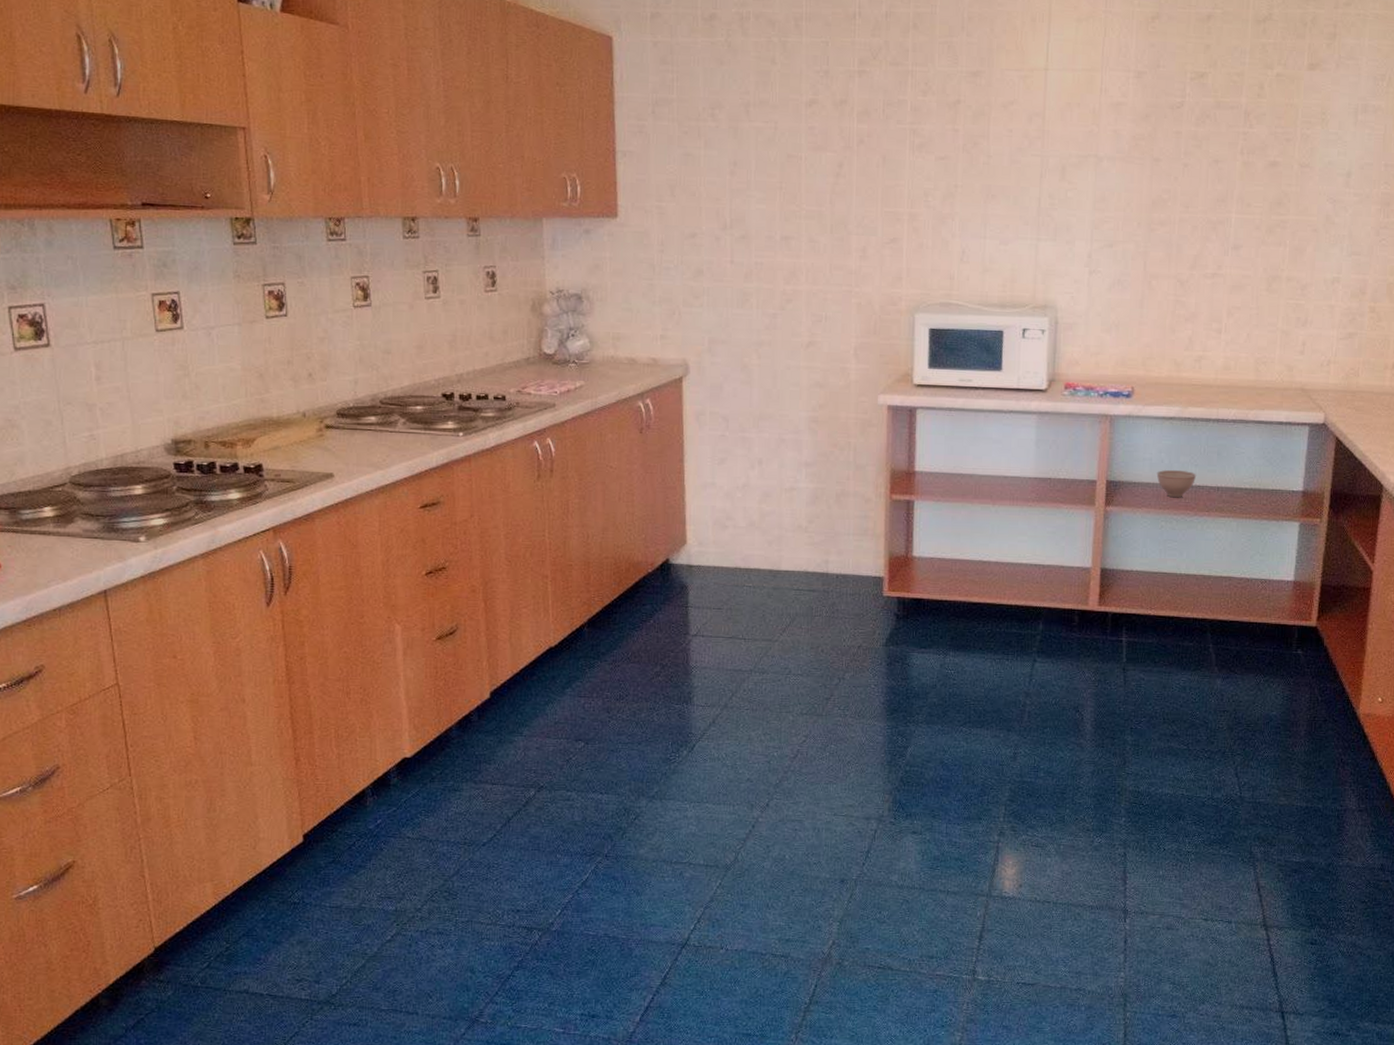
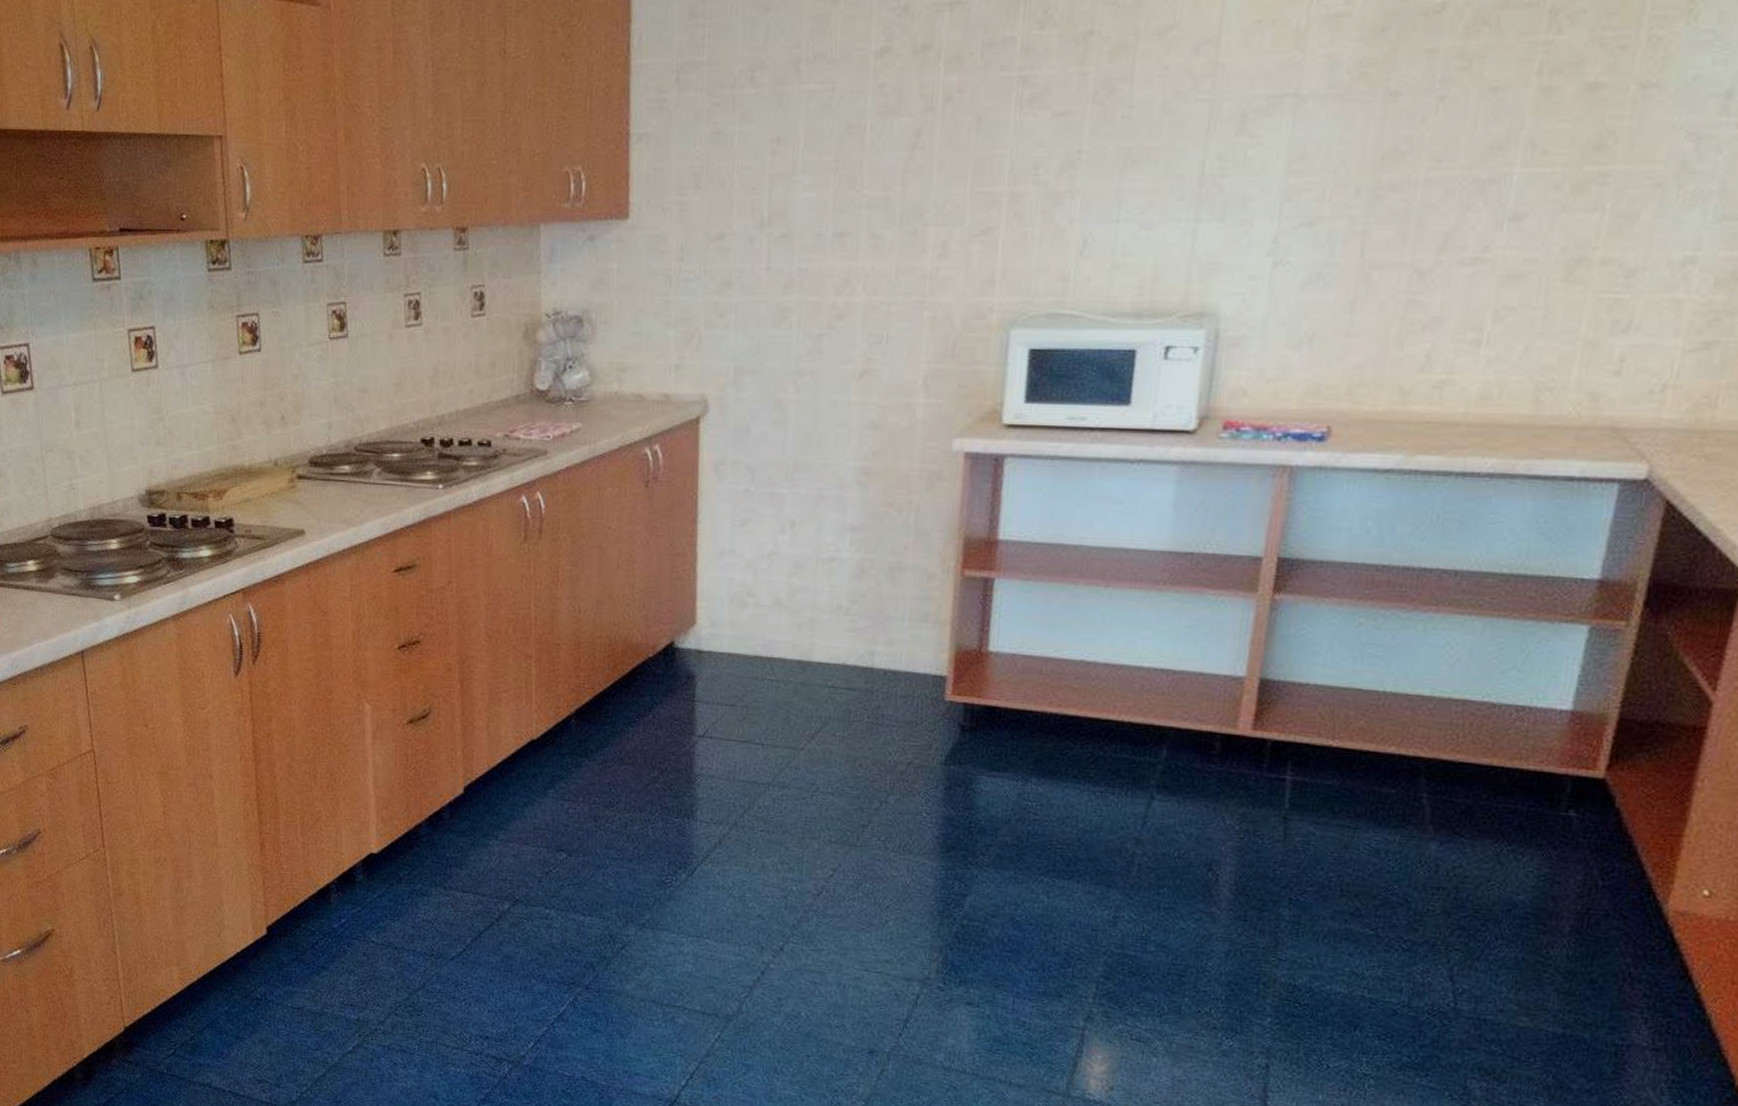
bowl: present [1156,469,1197,498] -> none [1357,544,1423,585]

